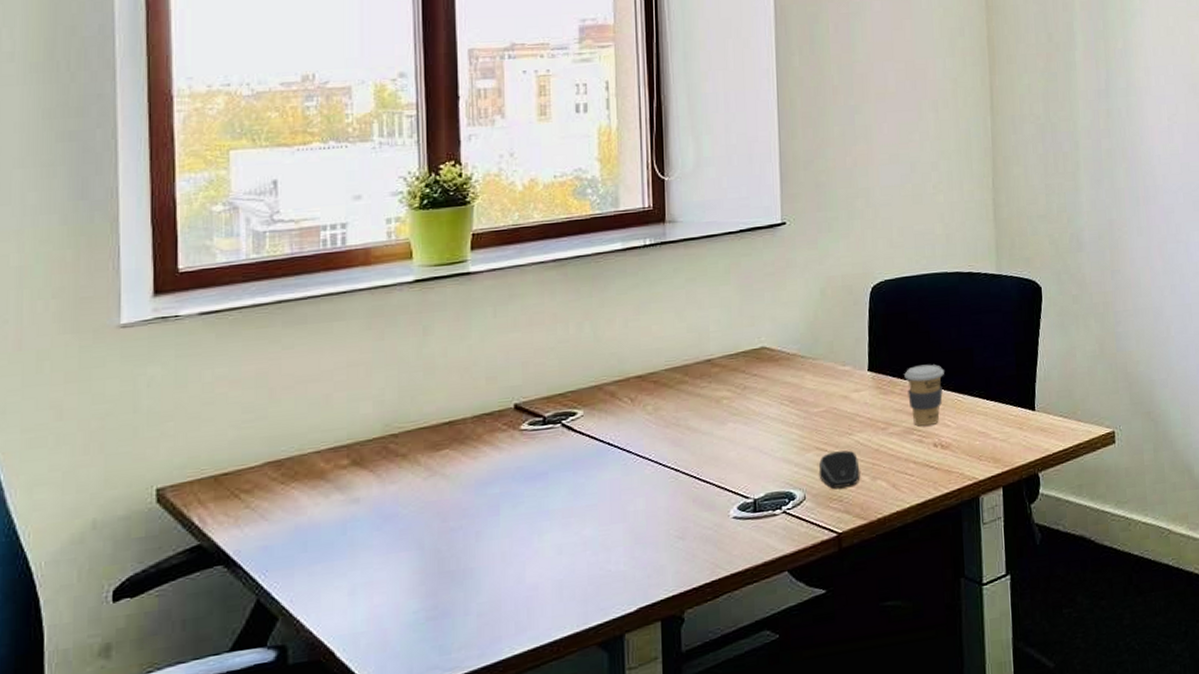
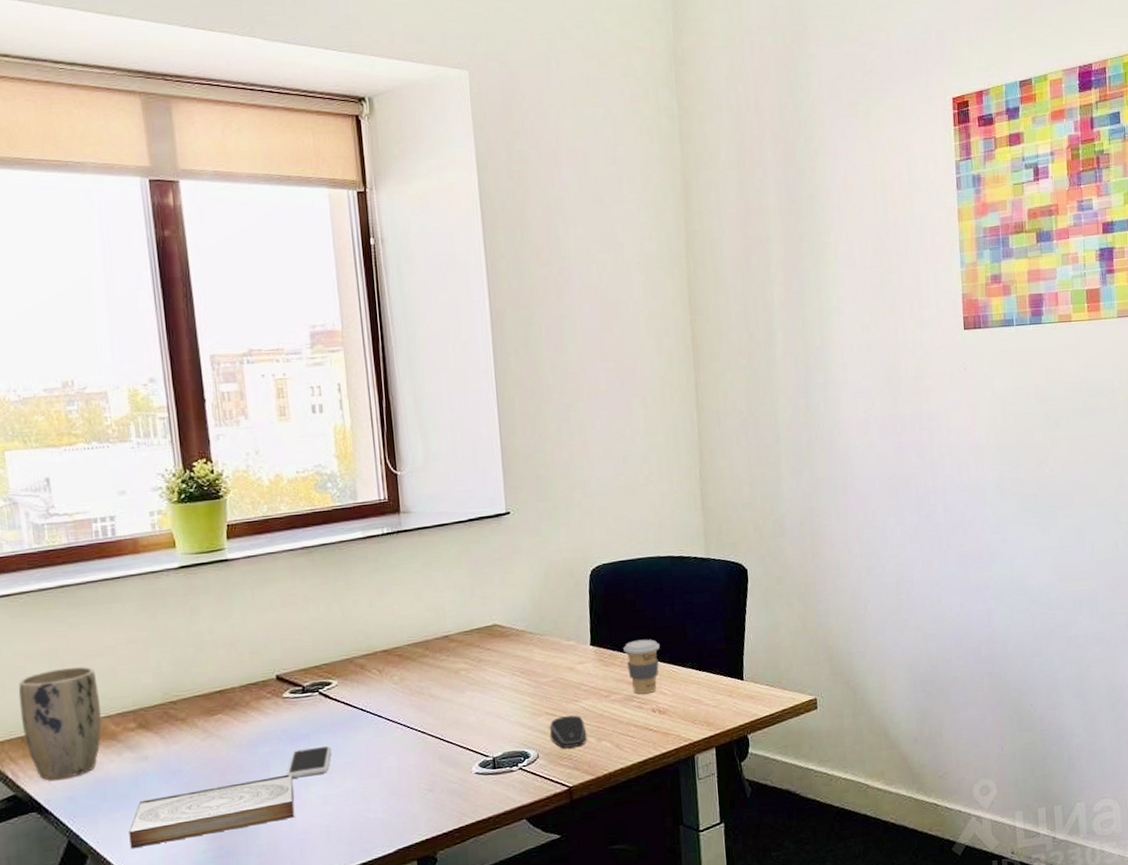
plant pot: none [216,394,309,527] -> present [18,666,102,780]
book: none [329,519,525,608] -> present [129,774,295,848]
smartphone: none [518,485,572,523] -> present [287,745,332,778]

